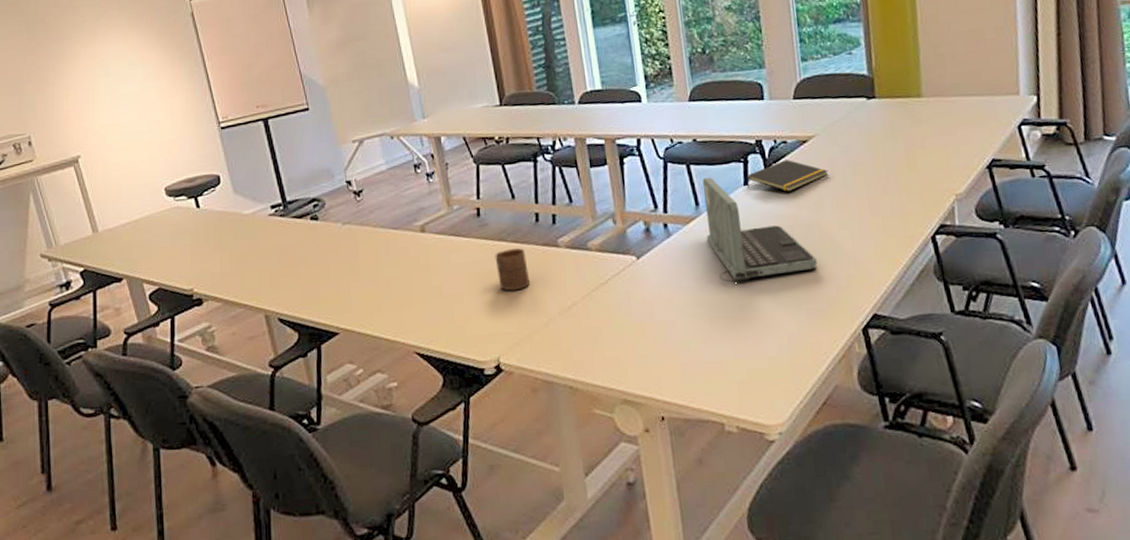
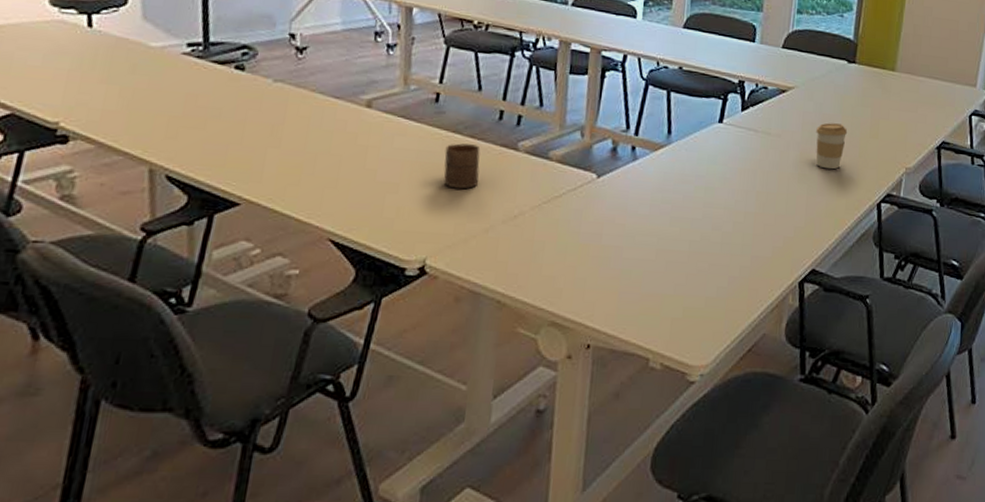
laptop: present [702,177,818,283] -> none [671,107,772,218]
notepad: present [746,160,828,192] -> none [721,105,799,137]
coffee cup: none [847,162,883,211] -> present [816,123,848,170]

